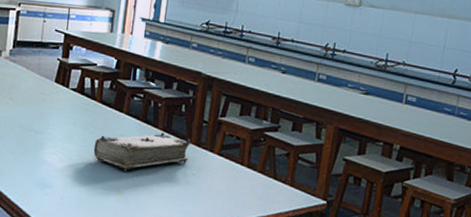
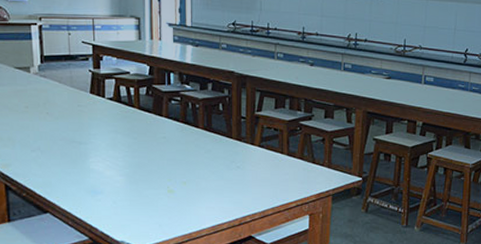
bible: present [93,132,192,172] -> none [139,131,232,171]

